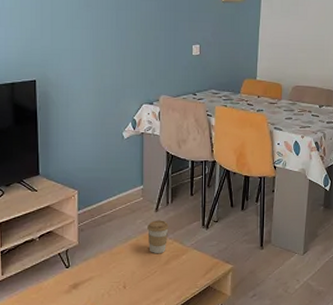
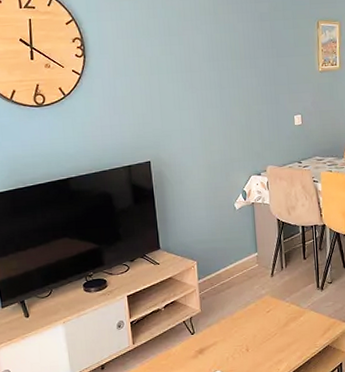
coffee cup: present [147,220,169,254] -> none [265,284,285,317]

